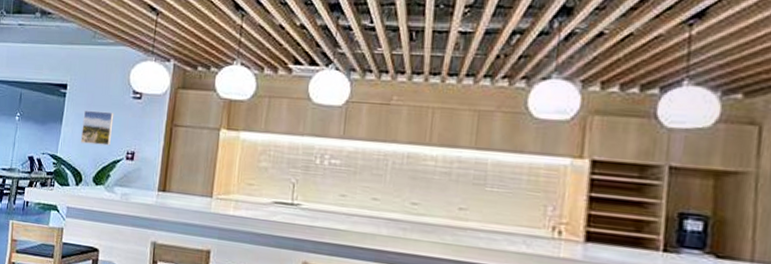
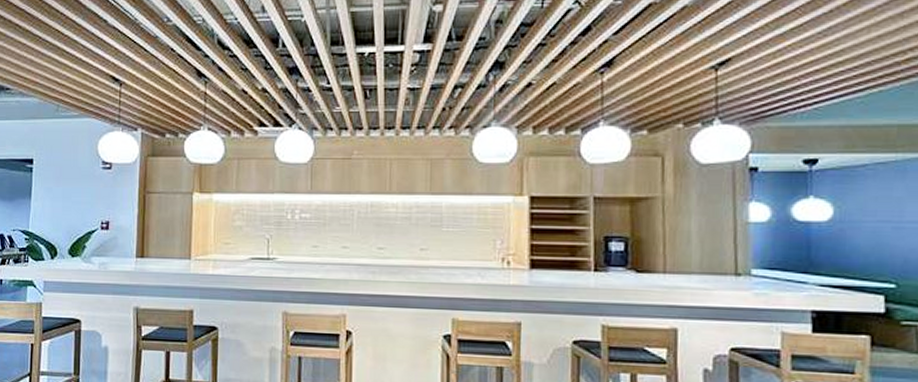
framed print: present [81,110,114,146] -> none [53,183,85,217]

